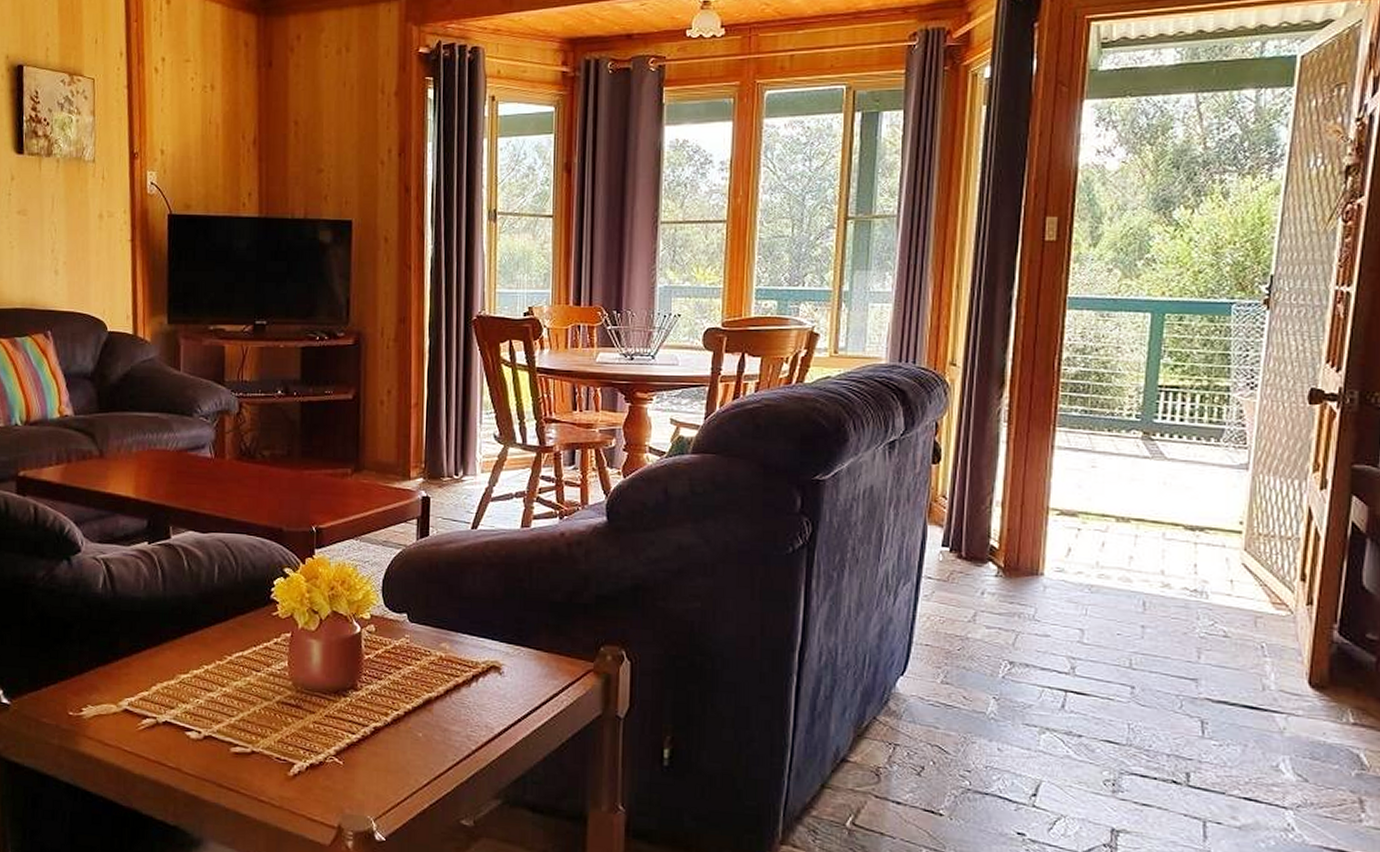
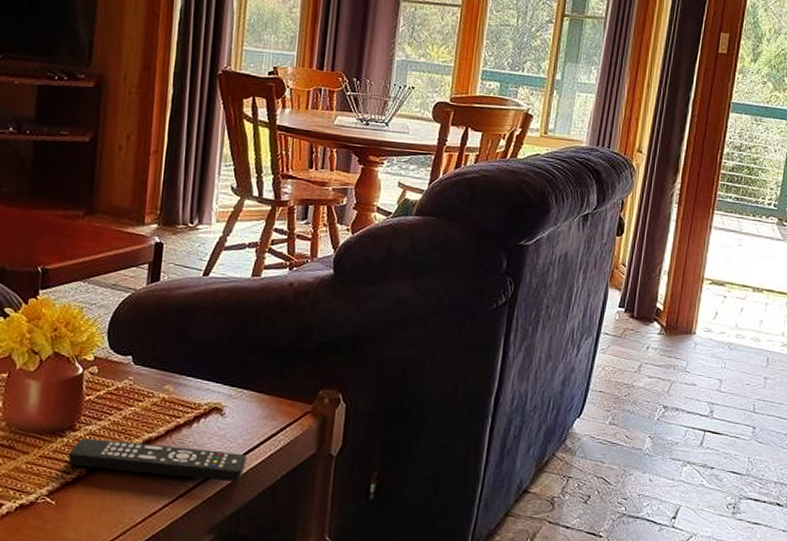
remote control: none [352,697,529,744] -> present [68,438,247,482]

